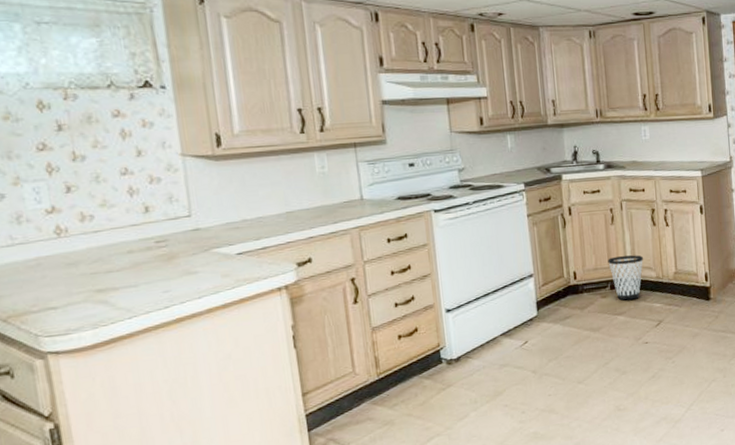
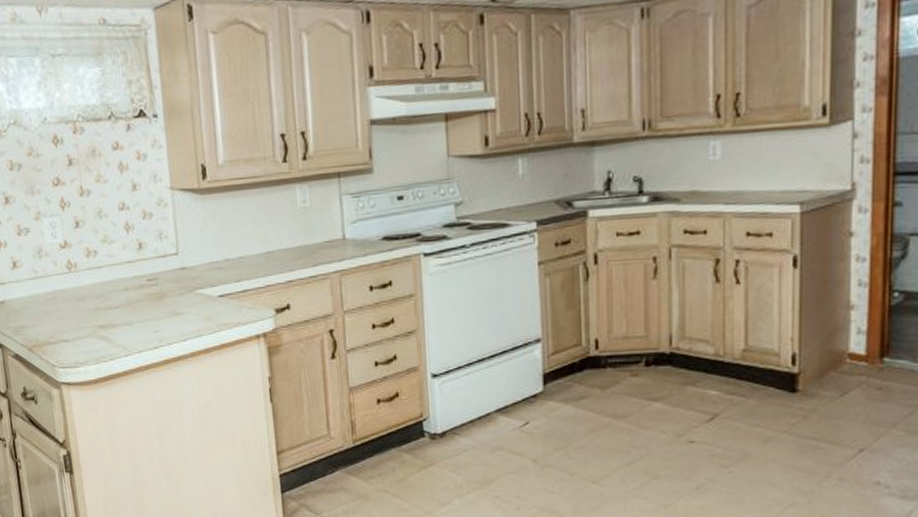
wastebasket: present [608,255,643,300] -> none [644,322,696,382]

